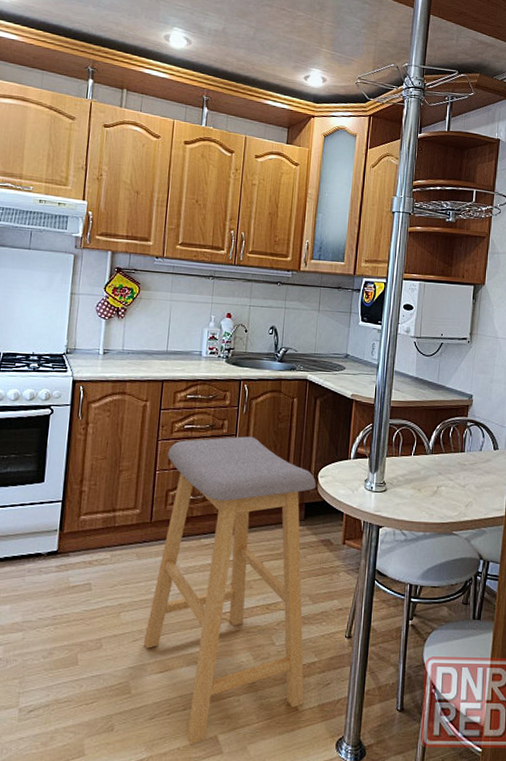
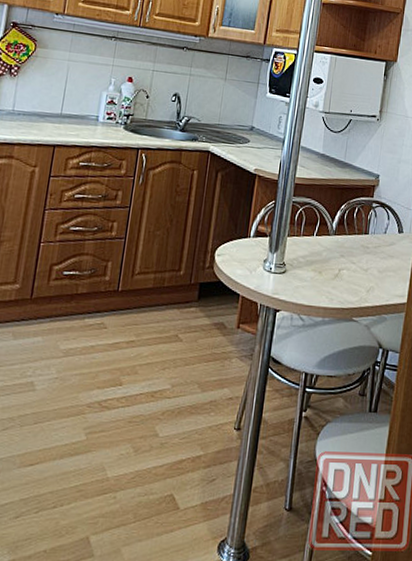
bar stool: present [143,436,317,746] -> none [13,209,213,548]

